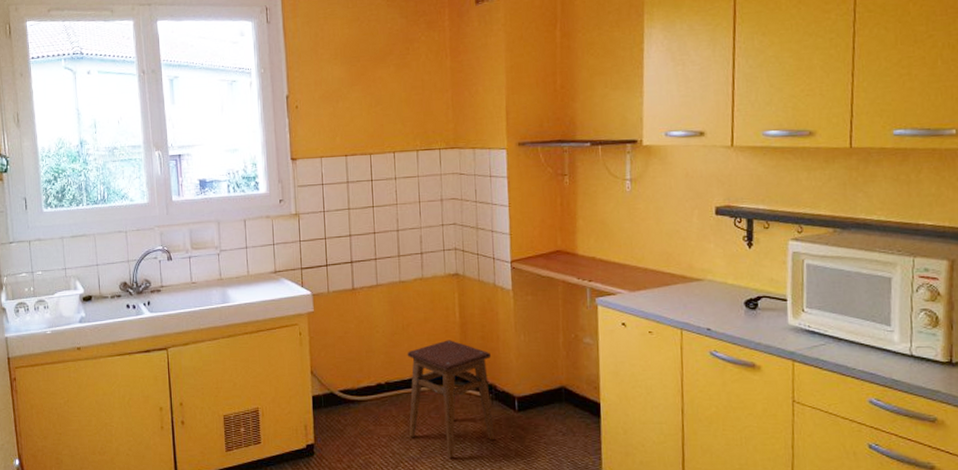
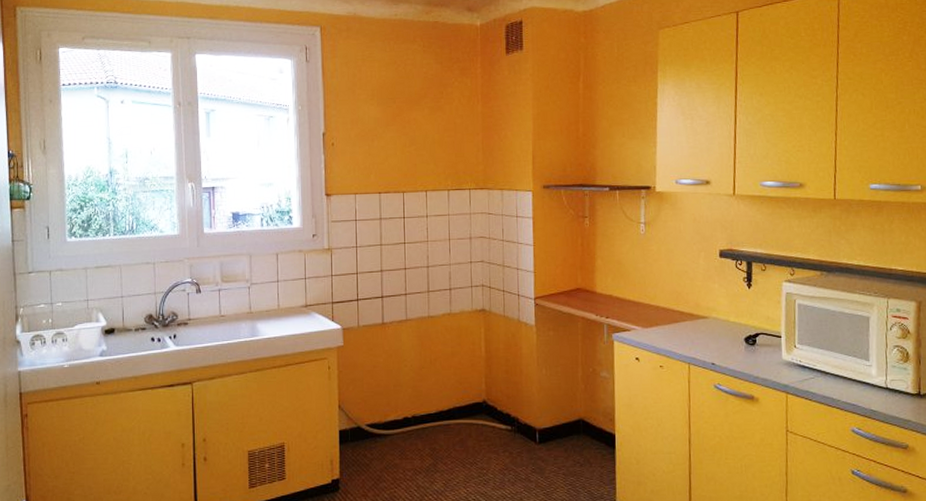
stool: present [407,340,495,459] -> none [434,374,517,491]

